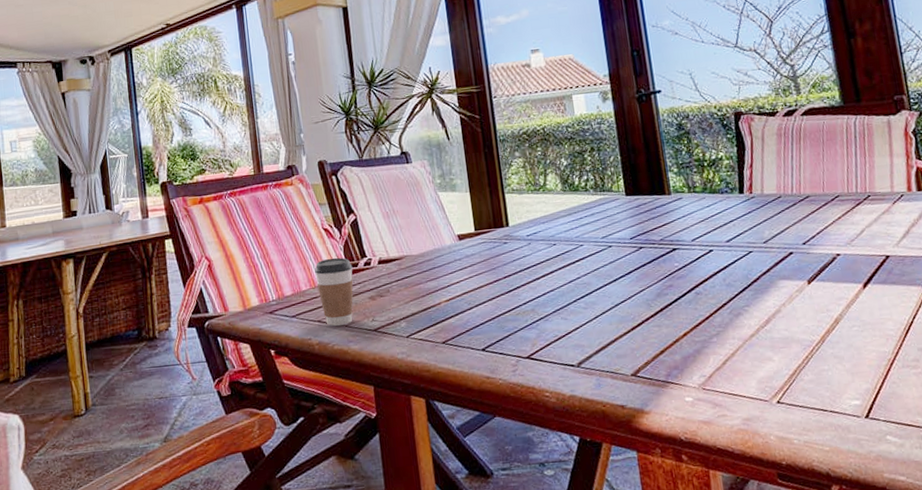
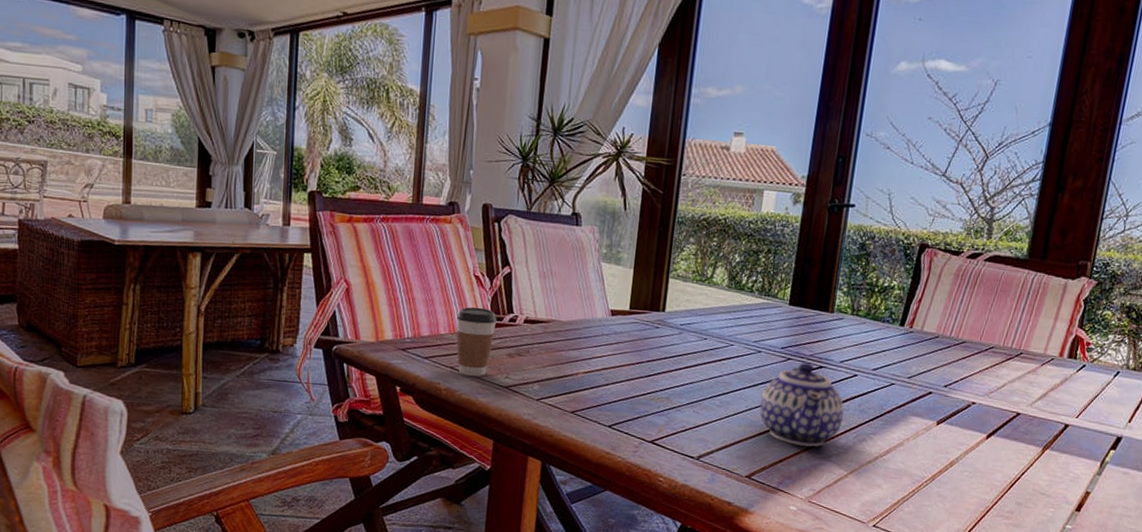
teapot: none [623,247,712,333] -> present [759,362,844,447]

